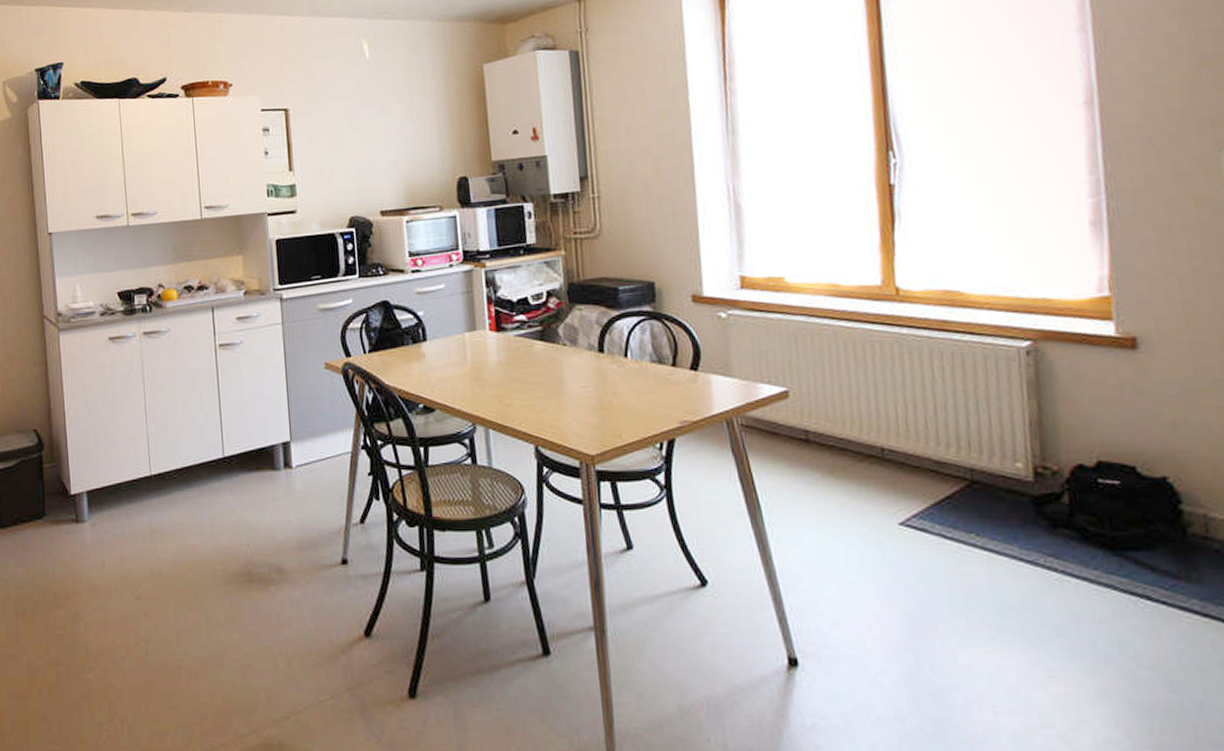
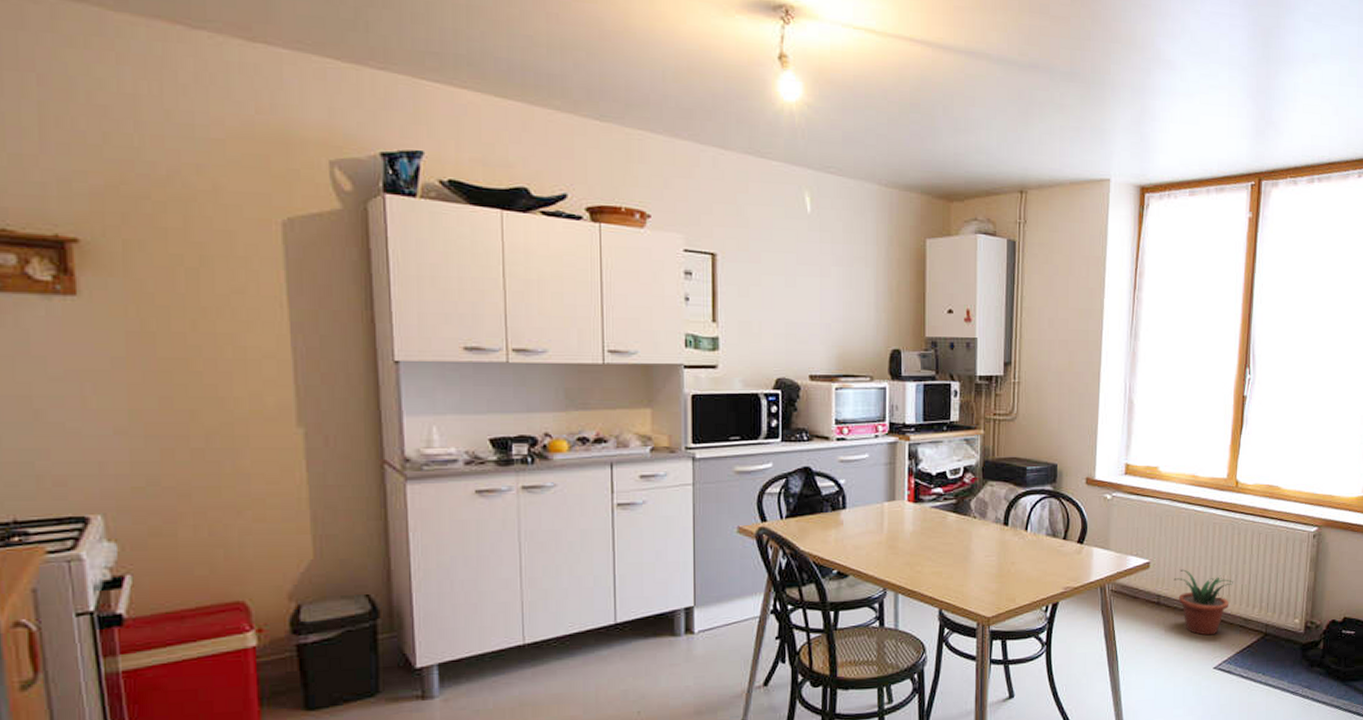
potted plant: none [824,398,913,482] -> present [1173,569,1234,636]

